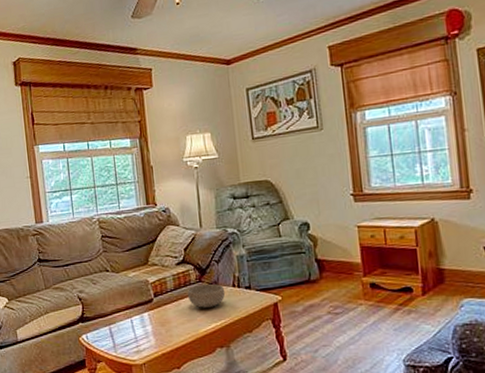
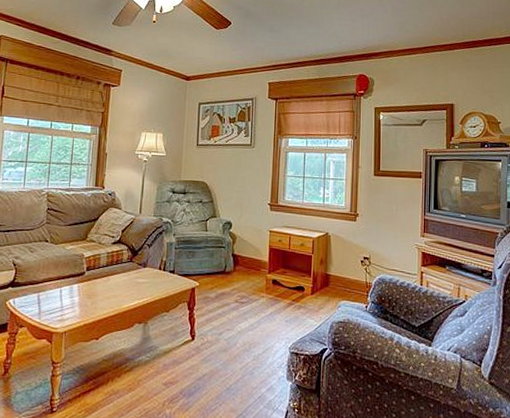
bowl: present [187,283,226,308] -> none [117,264,152,286]

